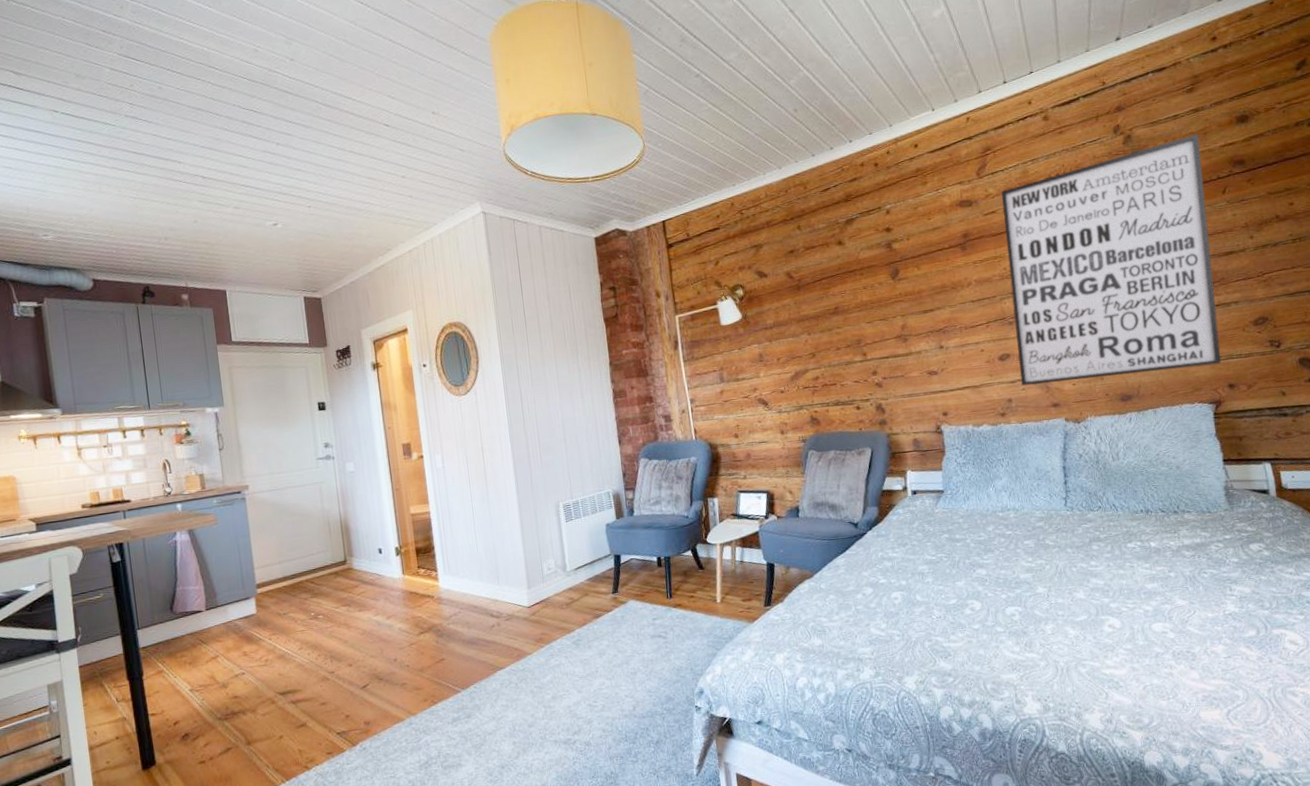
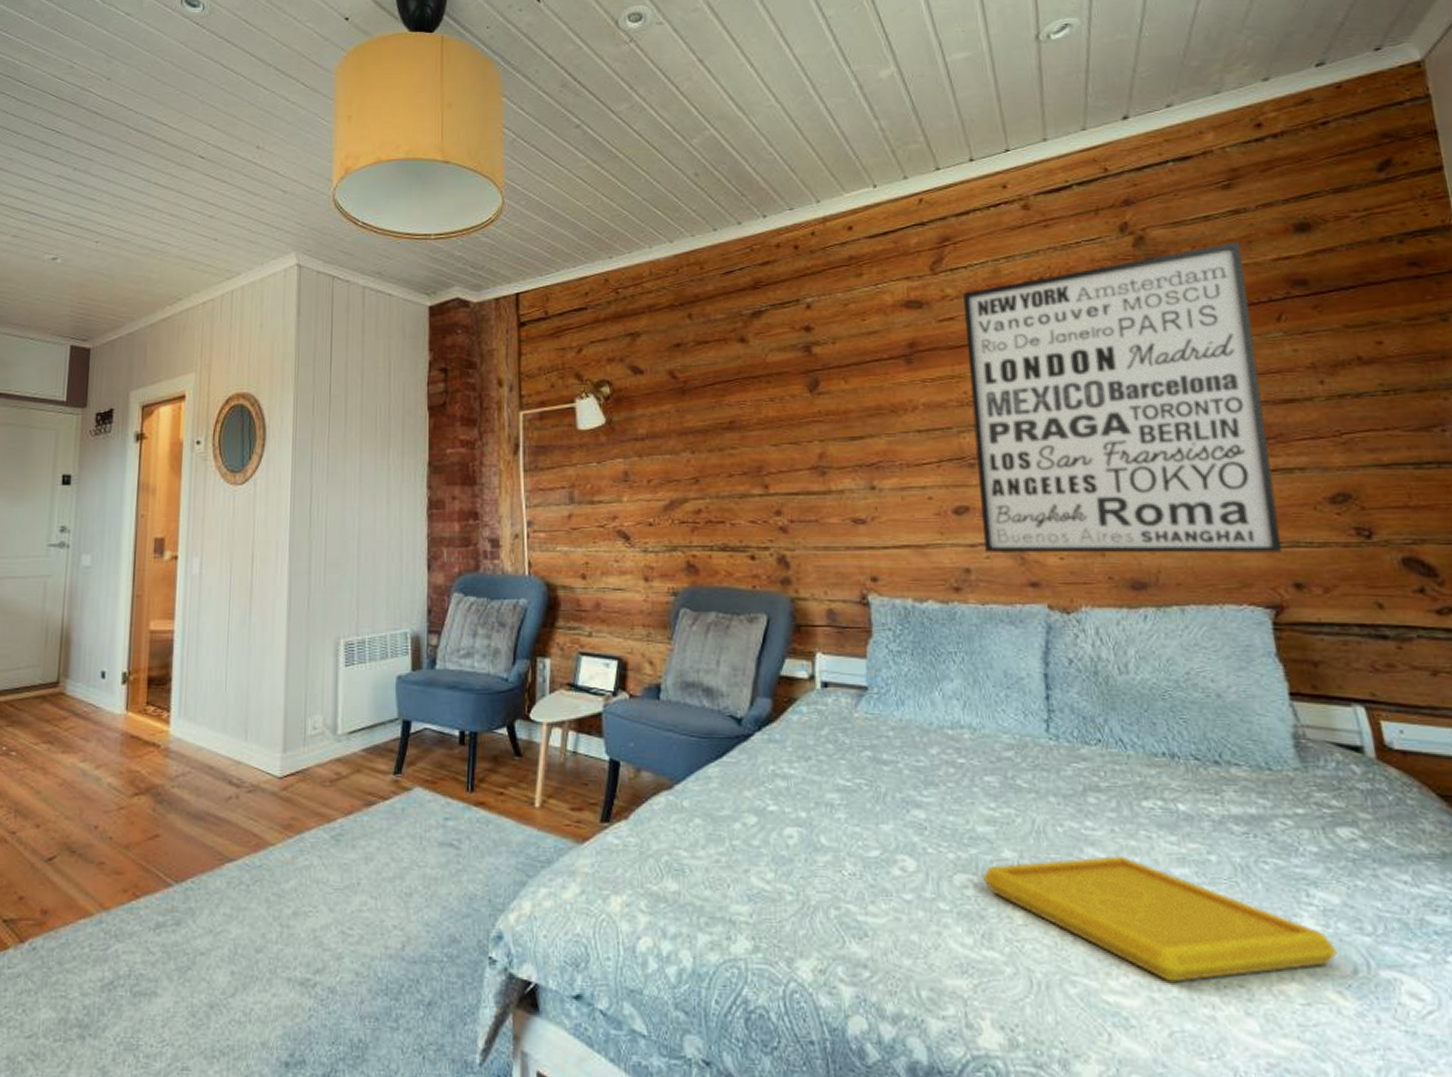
serving tray: none [1025,581,1247,656] -> present [983,856,1337,982]

